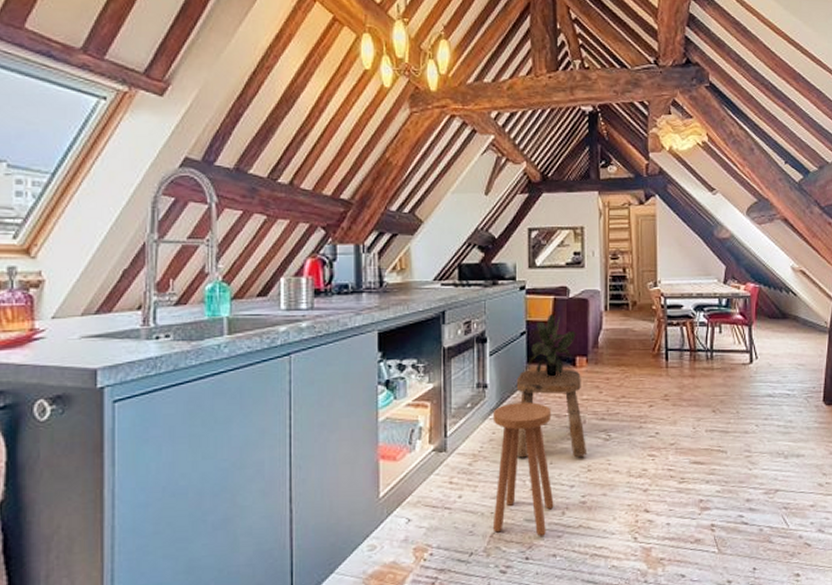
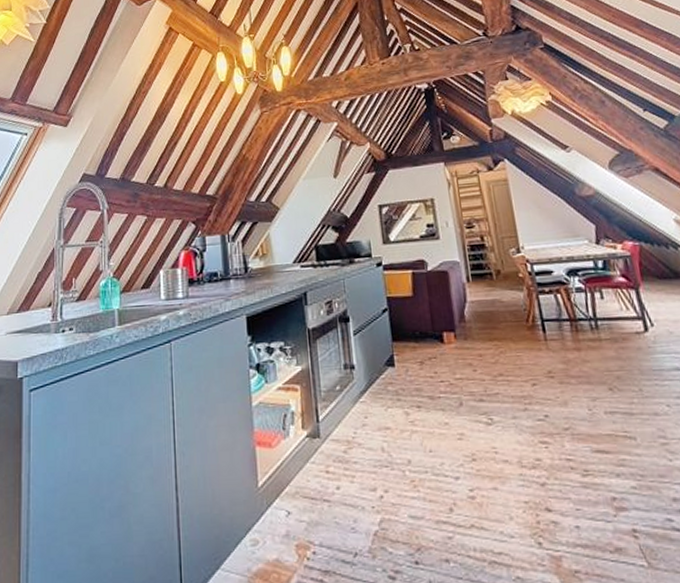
stool: present [492,402,554,536] -> none [362,383,440,537]
stool: present [516,369,588,458] -> none [383,346,469,445]
potted plant: present [527,314,576,377] -> none [393,289,440,356]

